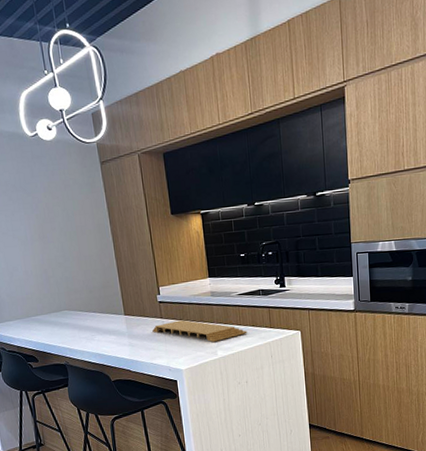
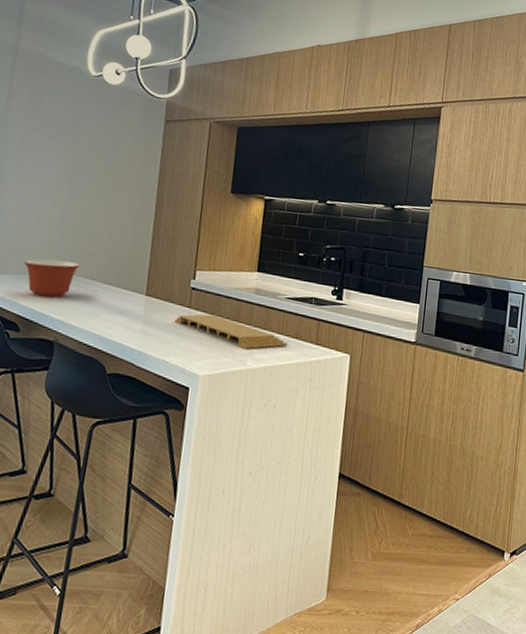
mixing bowl: none [24,300,68,333] -> present [23,259,80,298]

